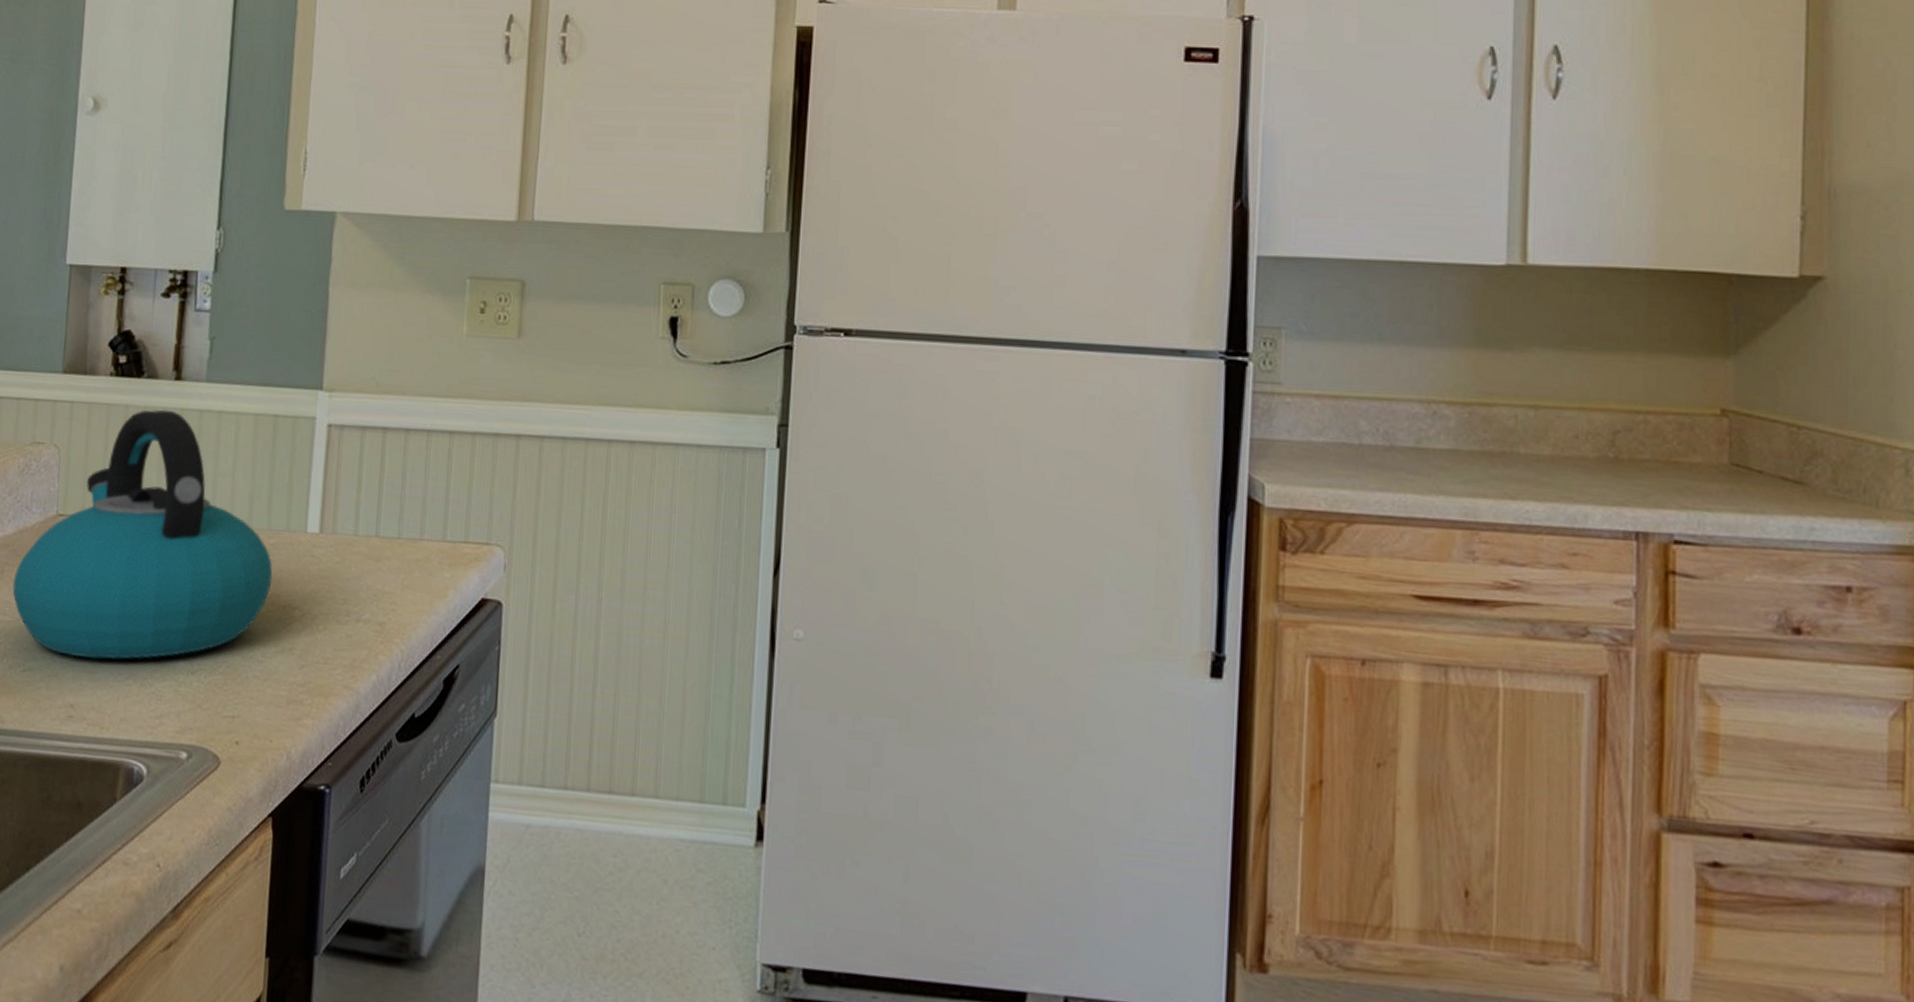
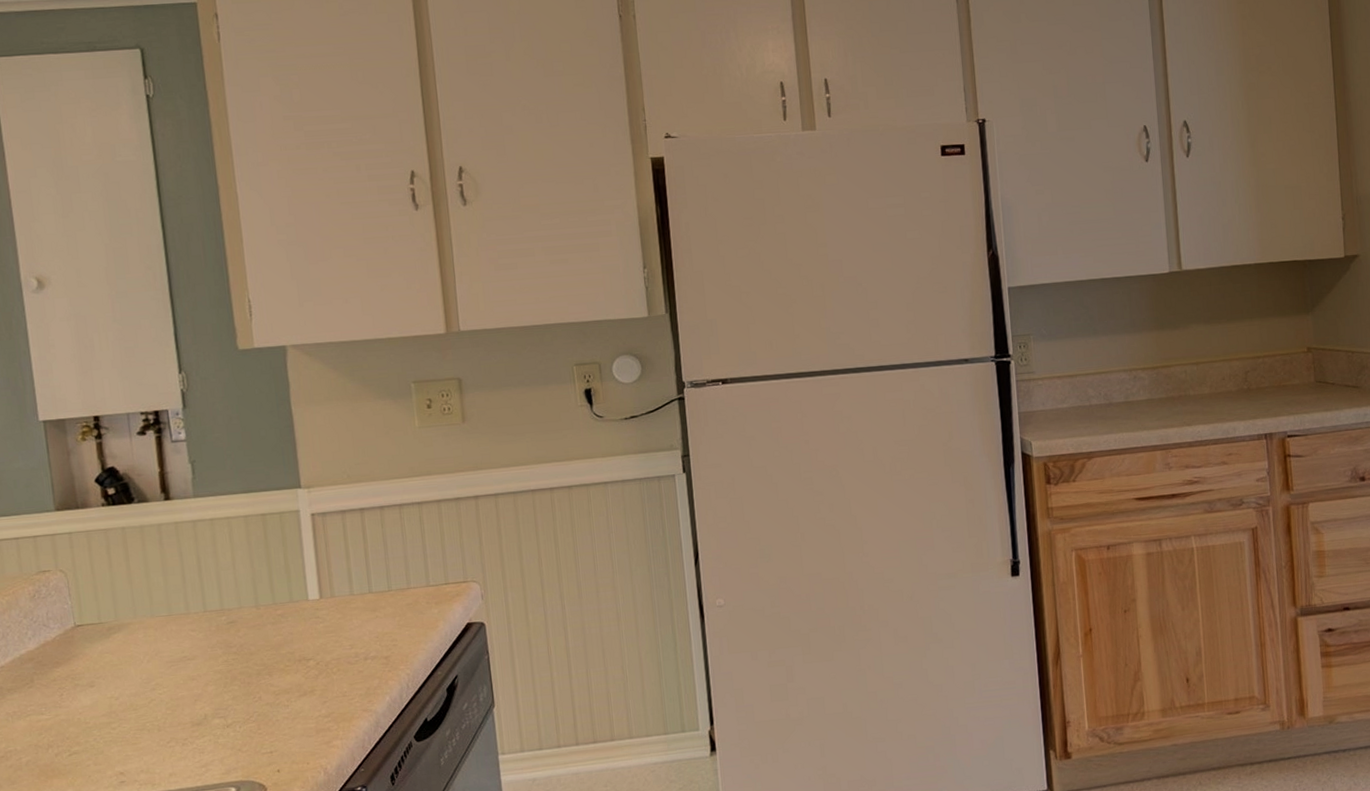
kettle: present [12,410,273,660] -> none [44,525,285,736]

